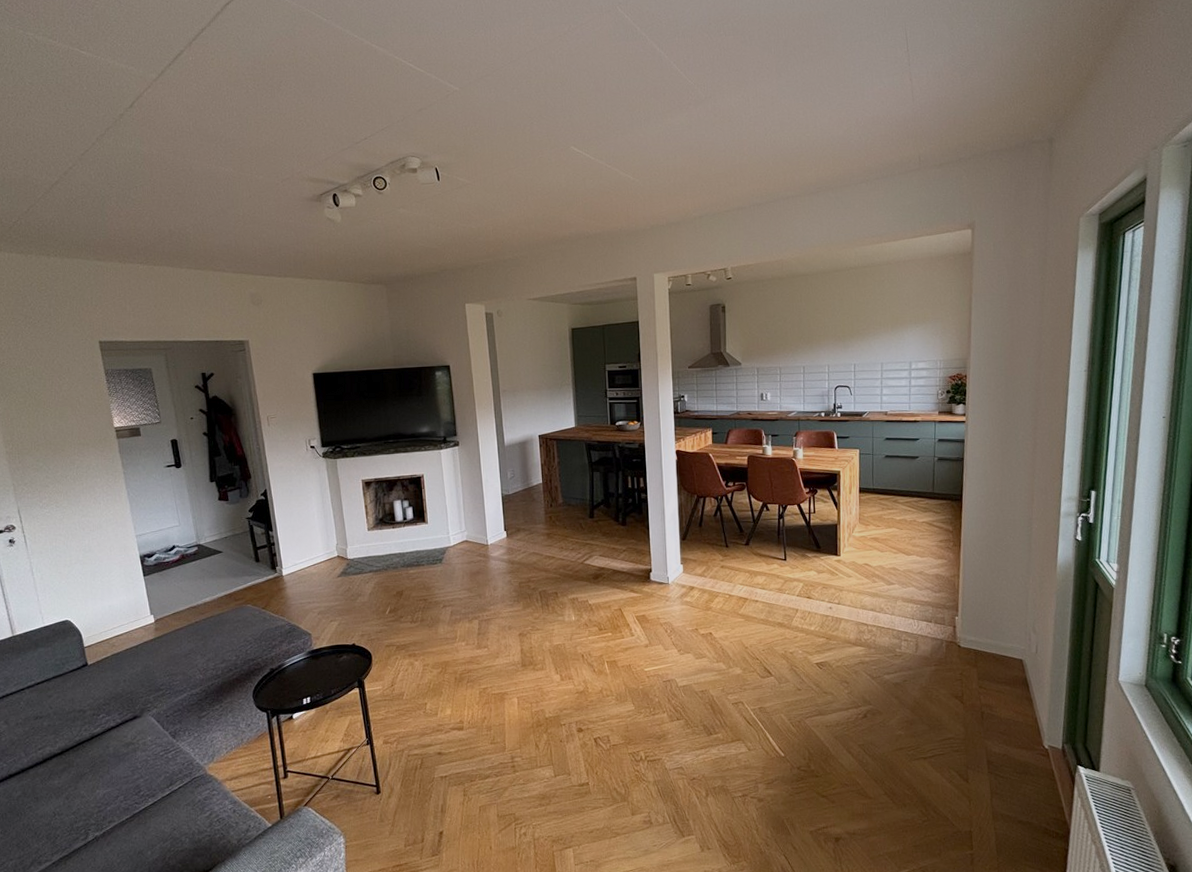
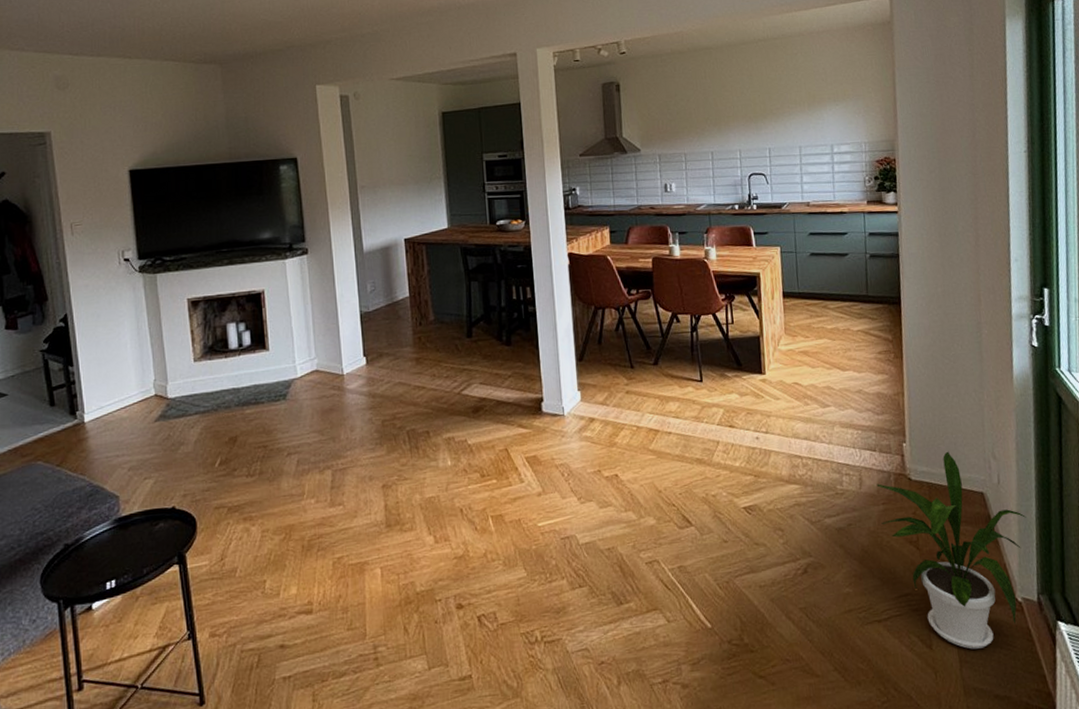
house plant: none [930,625,1059,784] -> present [876,451,1027,649]

